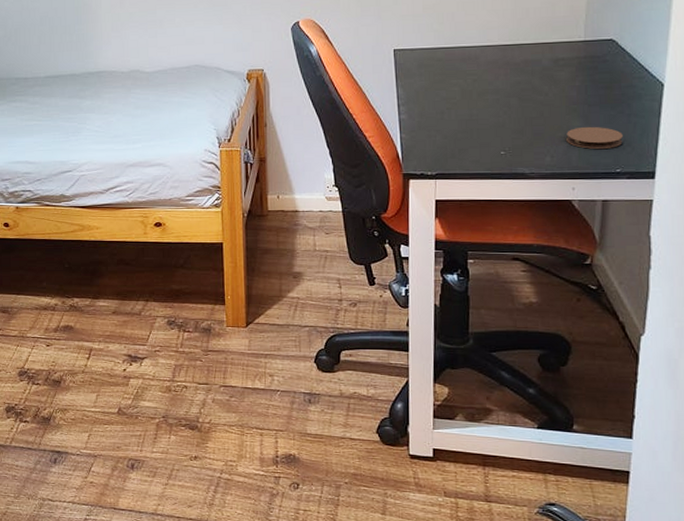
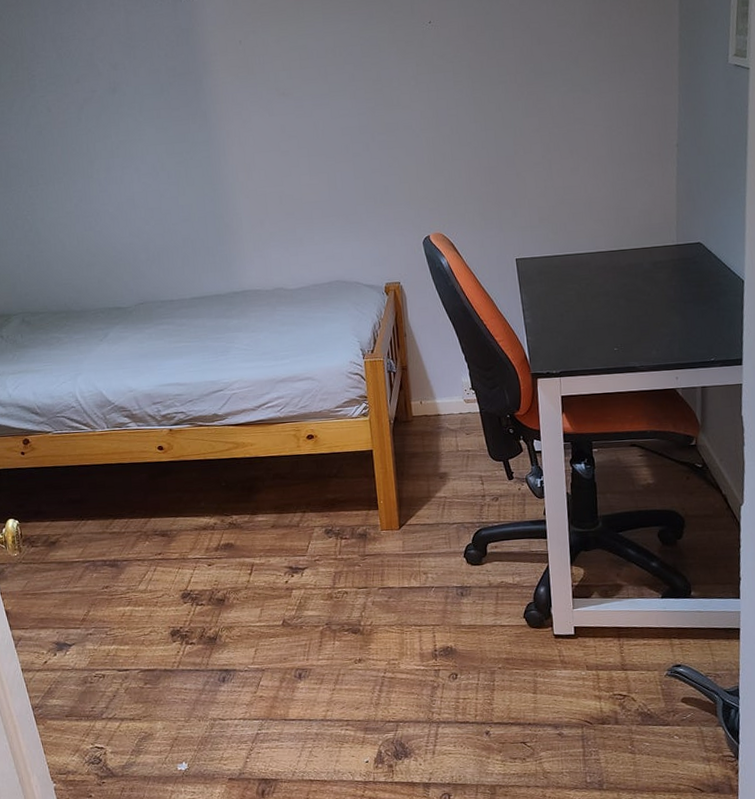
coaster: present [566,126,623,149] -> none [668,321,715,342]

